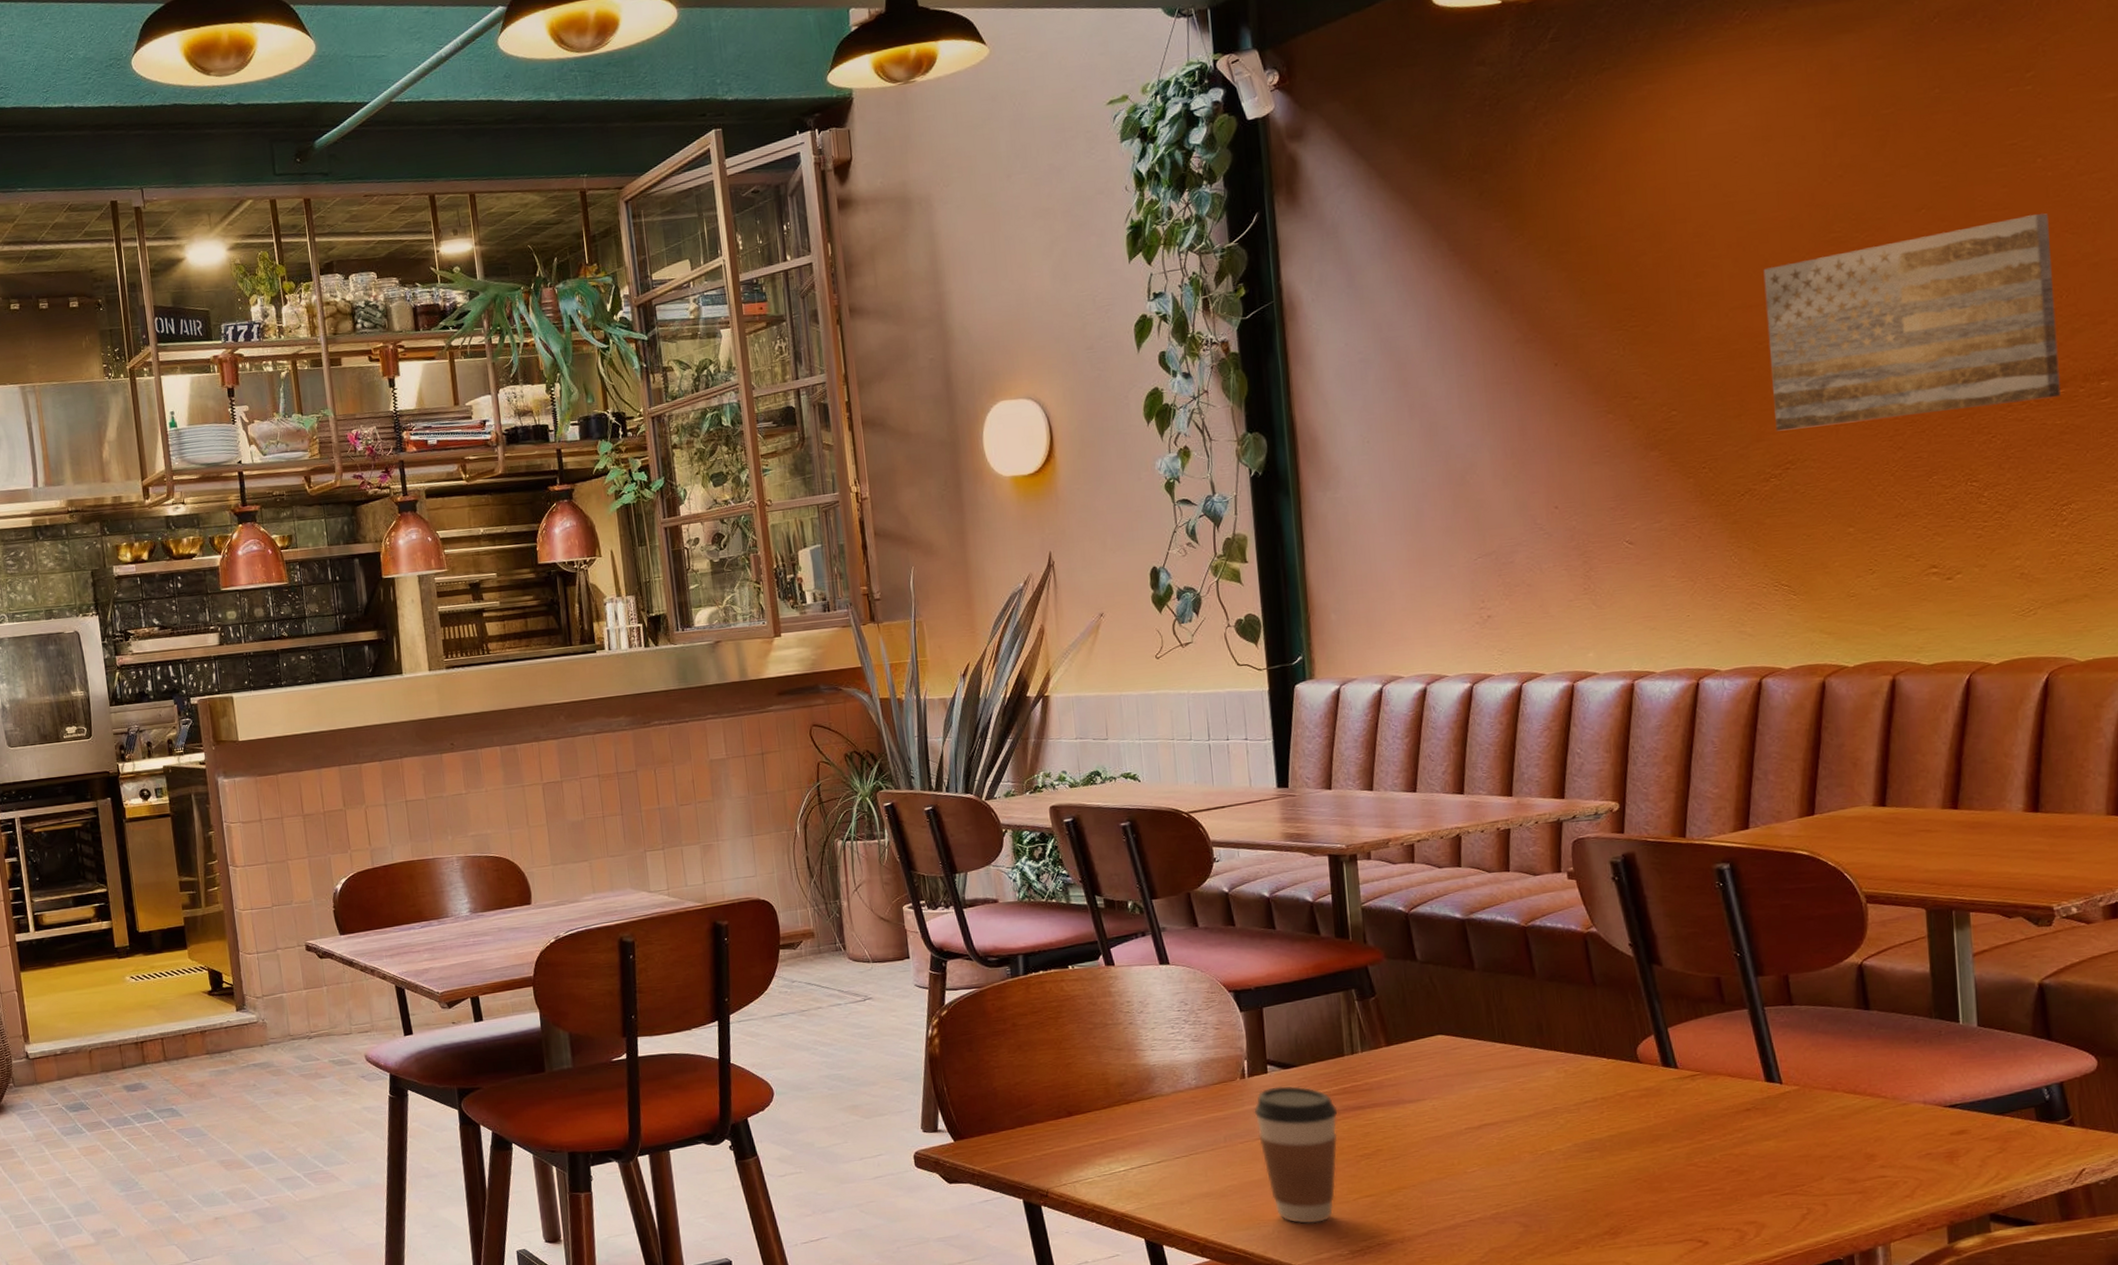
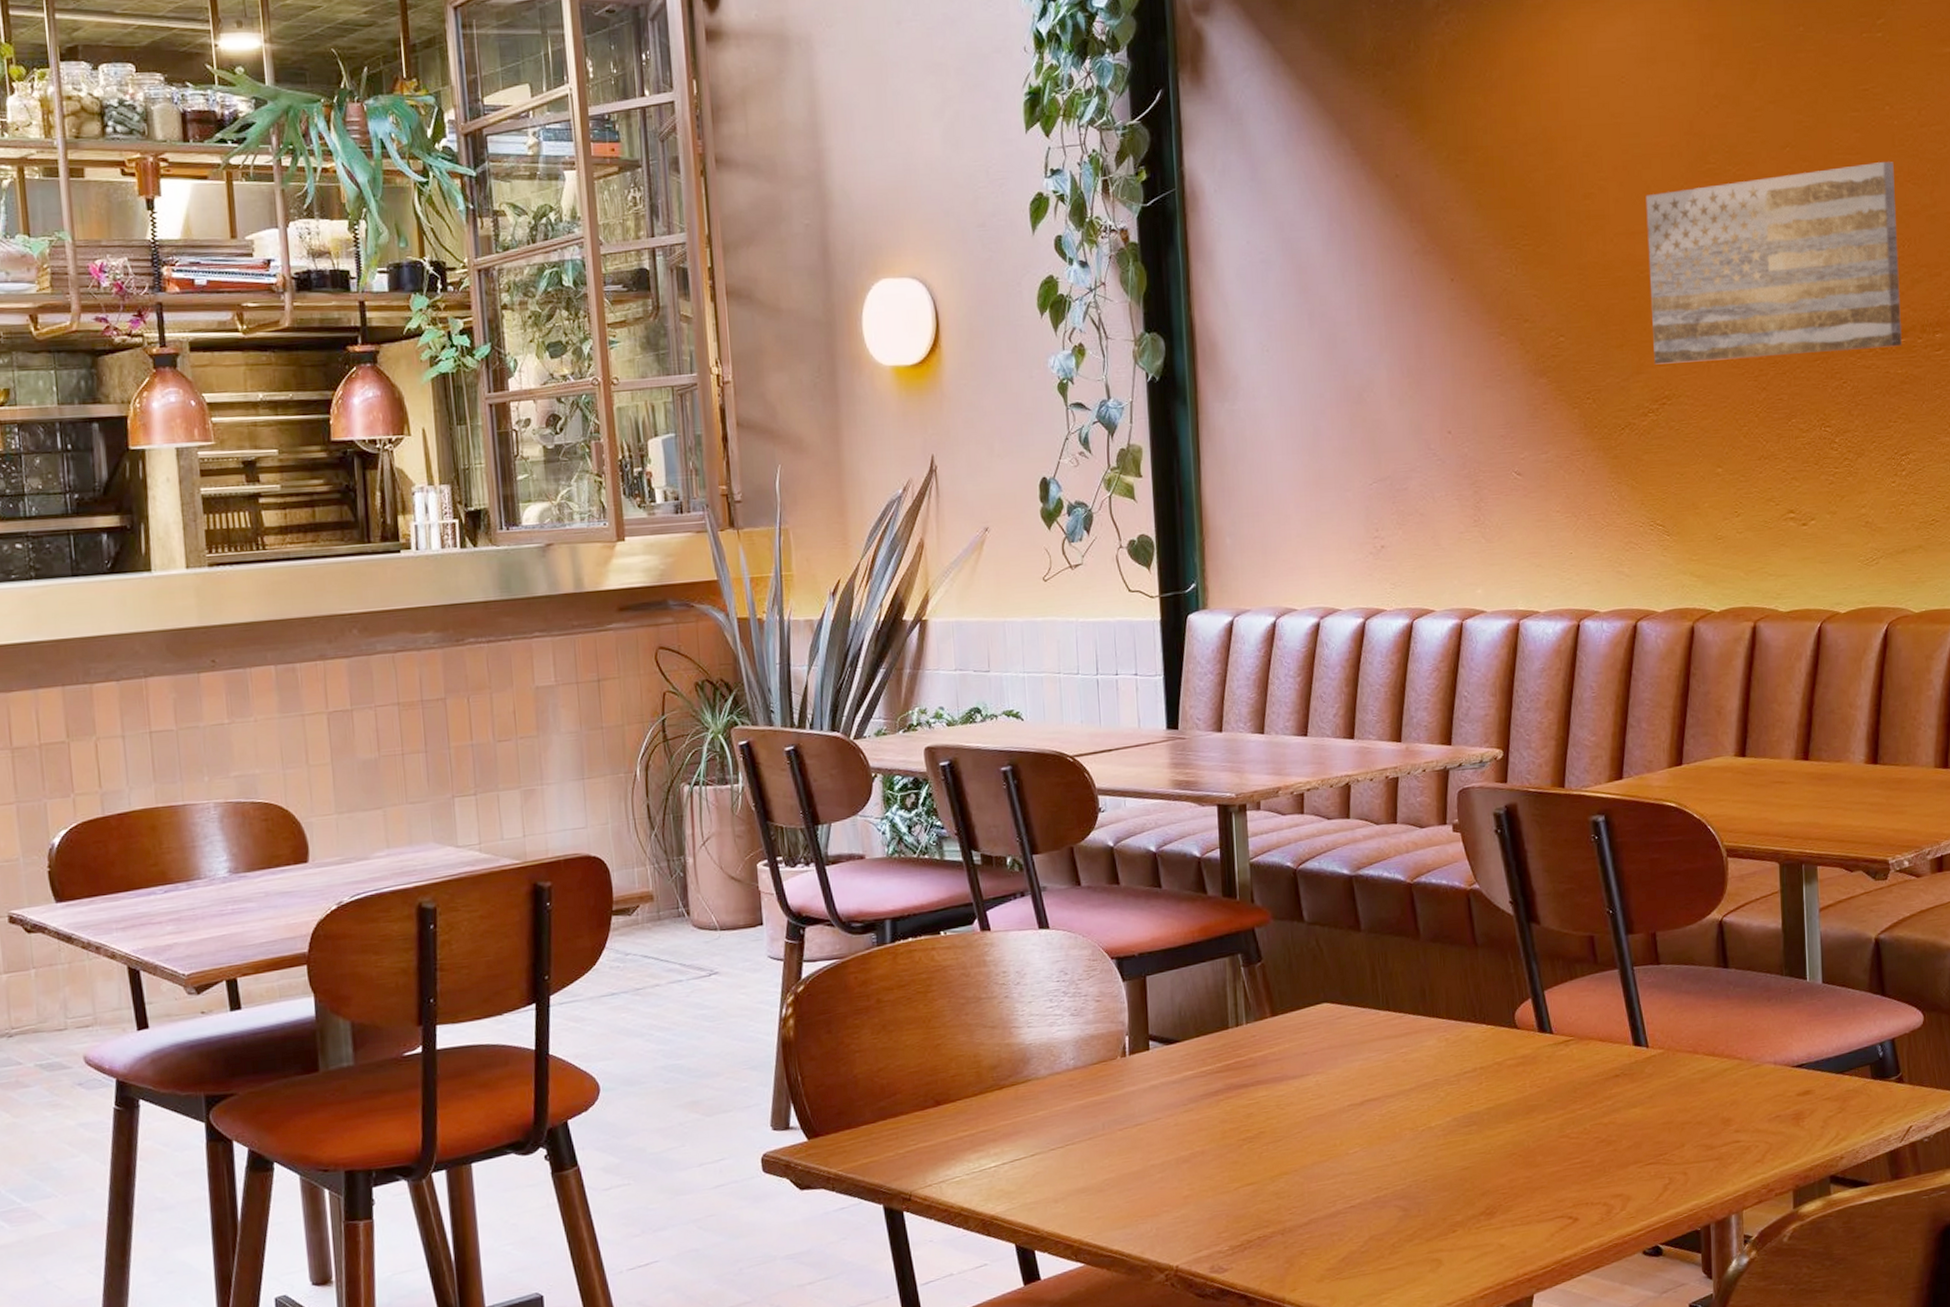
coffee cup: present [1254,1085,1338,1224] -> none [1134,1063,1221,1219]

